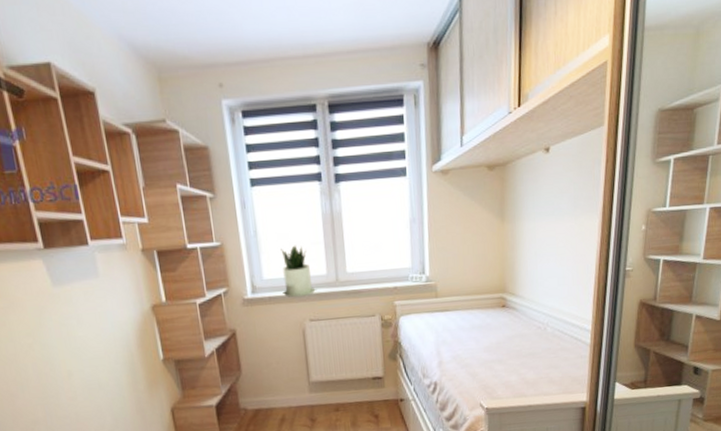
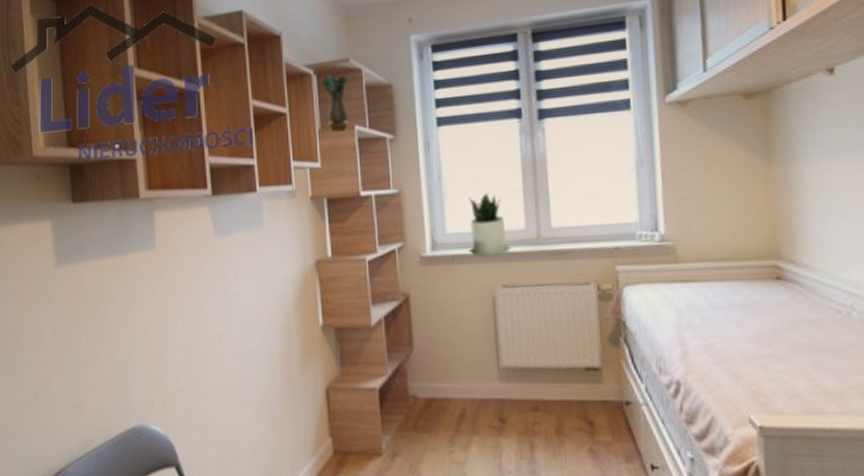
vase: none [141,132,171,190] -> present [322,72,350,132]

